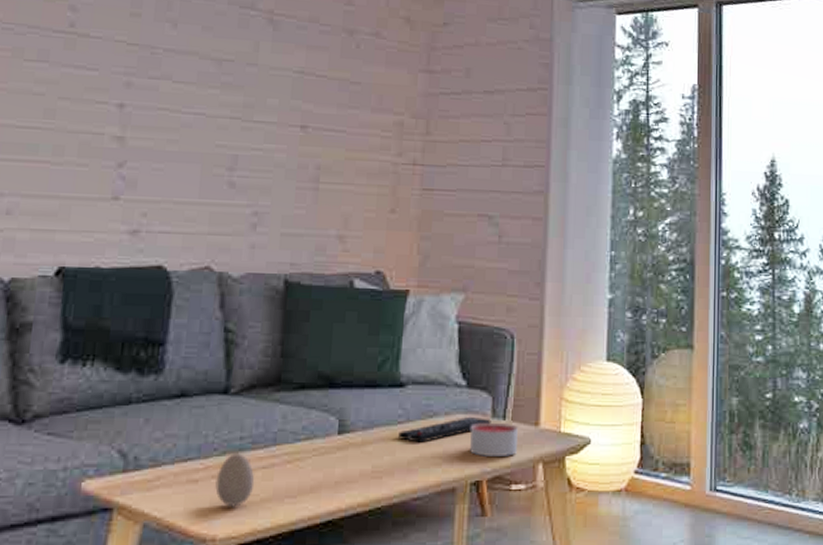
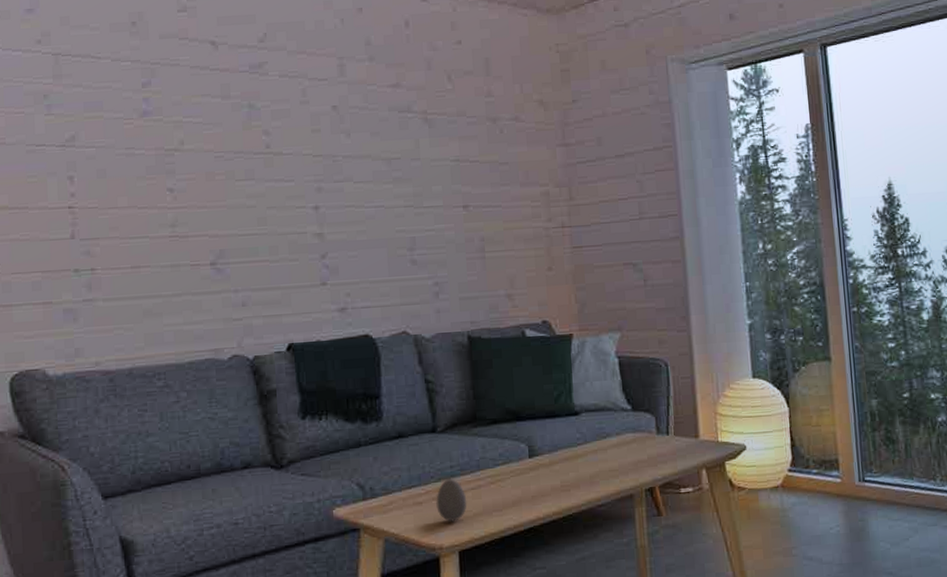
remote control: present [398,416,491,443] -> none [579,434,657,460]
candle: present [470,422,518,458] -> none [640,437,682,468]

